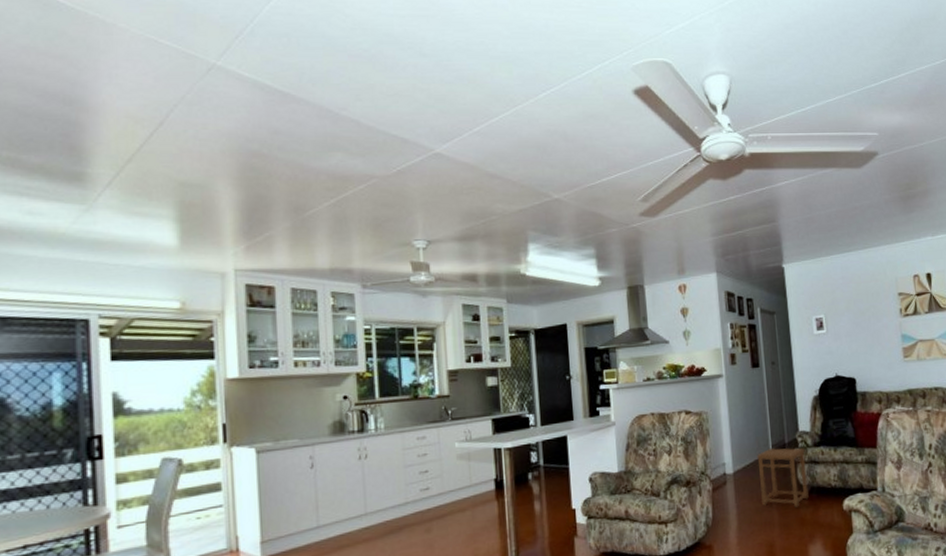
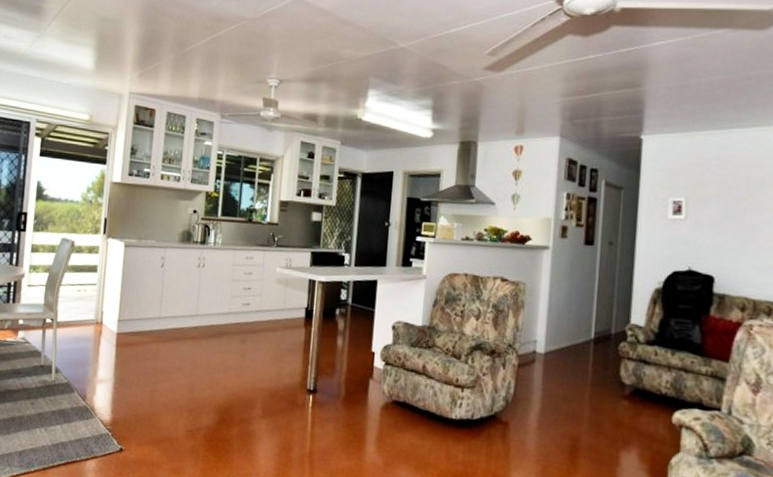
side table: present [757,447,809,508] -> none [571,334,634,407]

